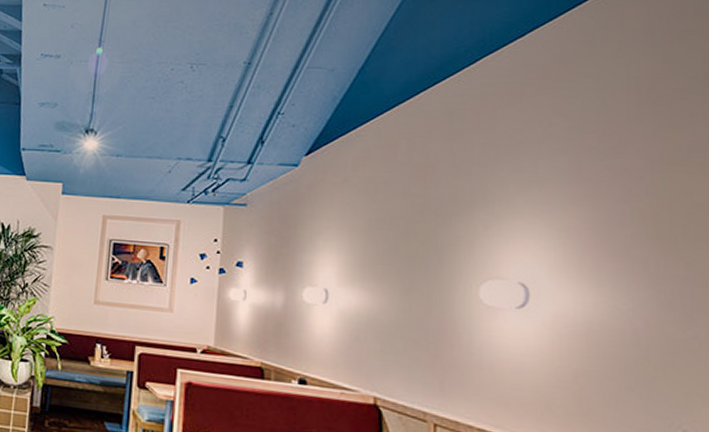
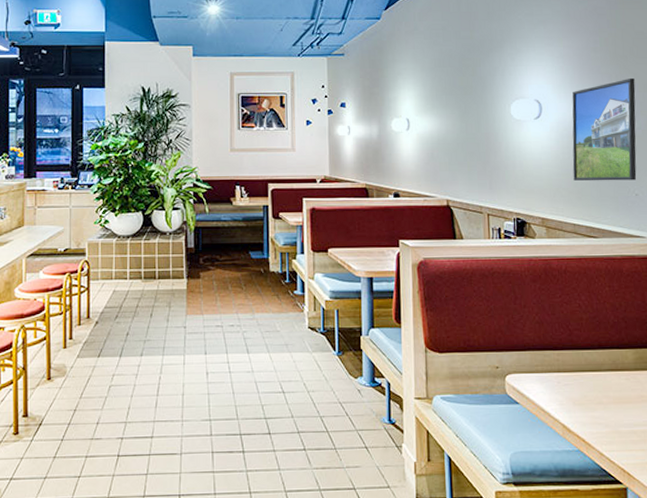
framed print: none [575,266,690,411] -> present [572,77,637,181]

